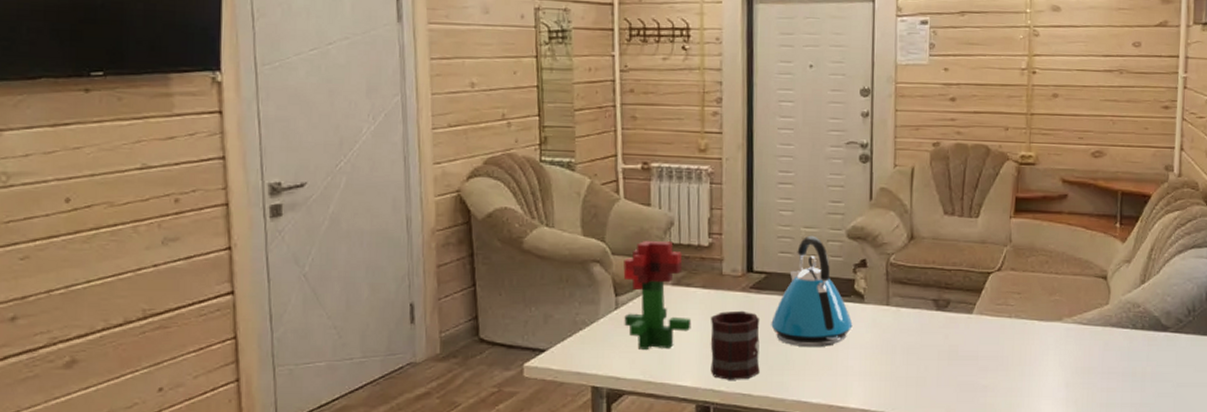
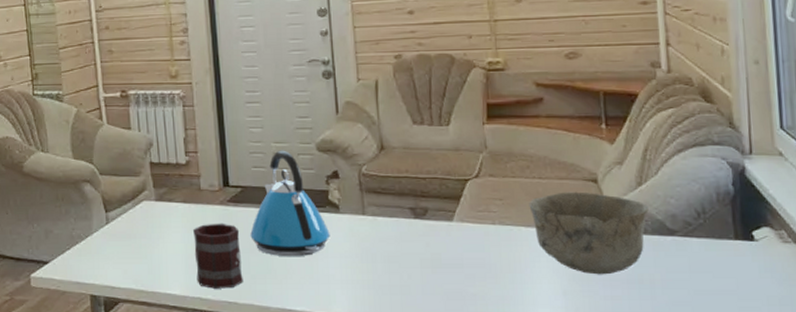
plant: present [623,240,692,349] -> none [111,160,176,260]
bowl: none [1044,287,1148,368] -> present [529,192,649,275]

